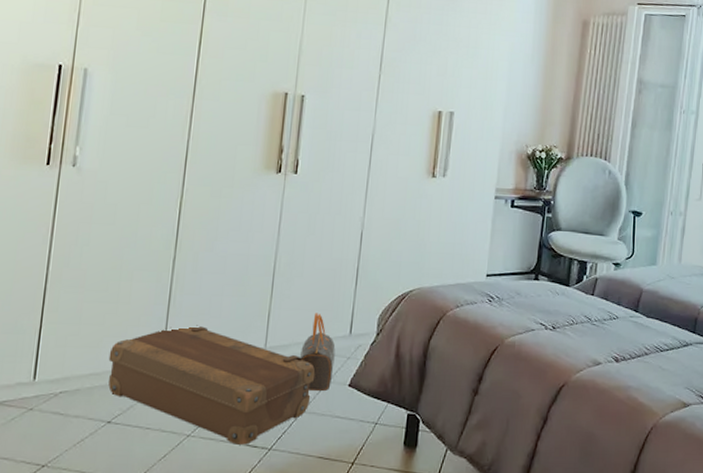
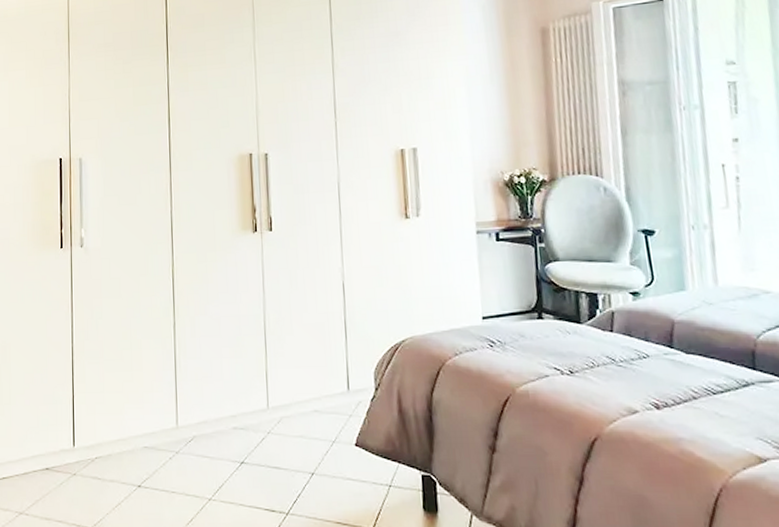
suitcase: present [108,325,316,445] -> none [131,388,321,509]
handbag: present [299,312,336,391] -> none [301,369,338,451]

